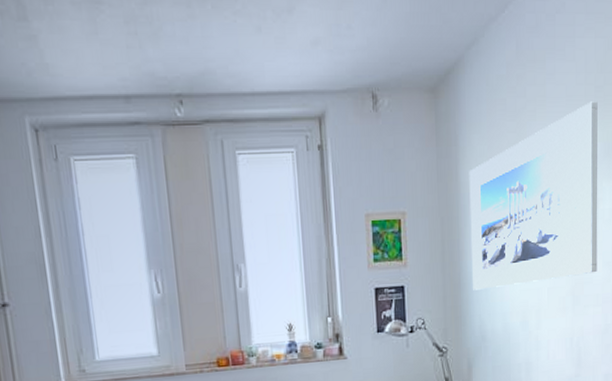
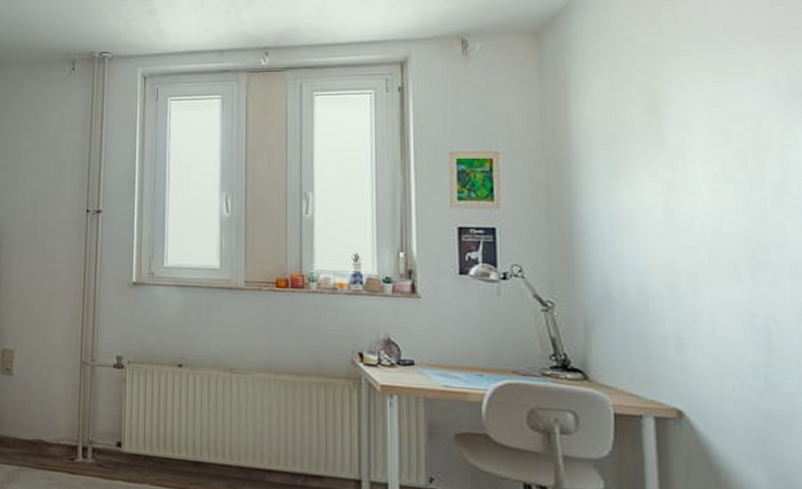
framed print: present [469,101,598,290] -> none [583,36,793,241]

